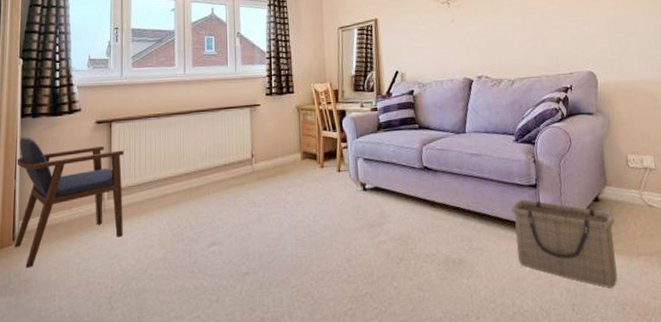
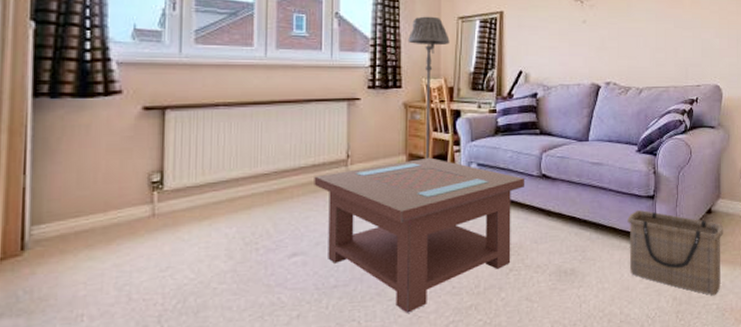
armchair: present [15,137,125,269] -> none [24,122,182,284]
coffee table: none [226,154,409,300] -> present [314,157,525,313]
floor lamp: none [297,28,333,156] -> present [408,16,450,159]

